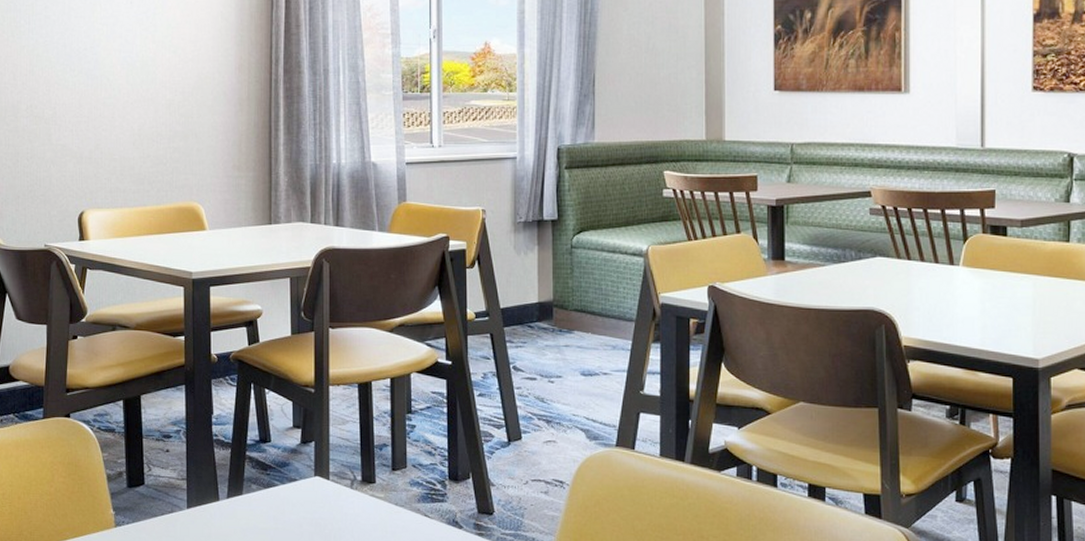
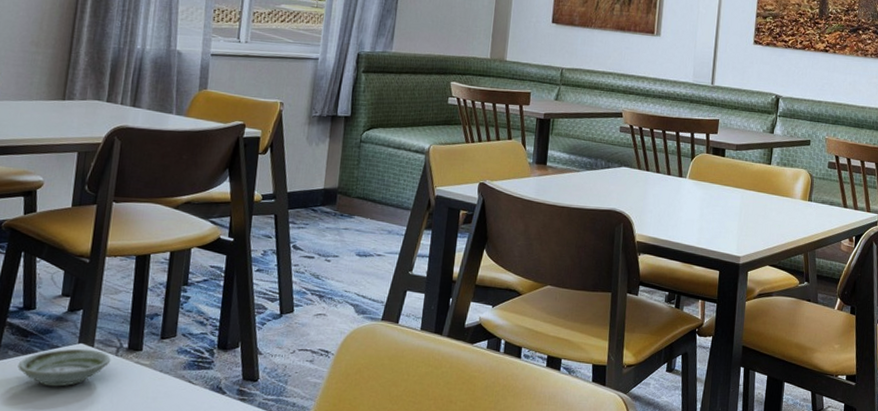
saucer: none [262,481,347,521] -> present [18,348,111,387]

